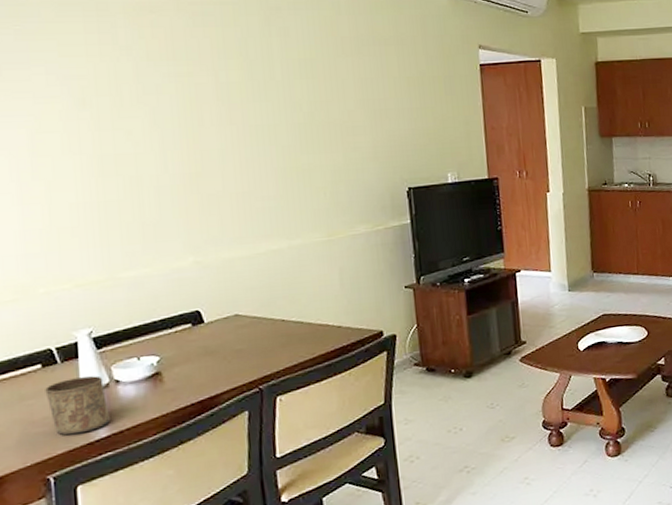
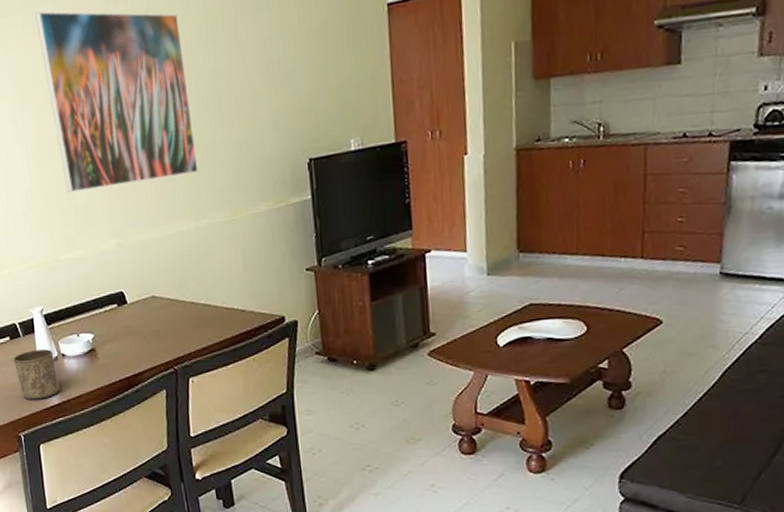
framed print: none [102,23,293,207] -> present [35,11,199,193]

